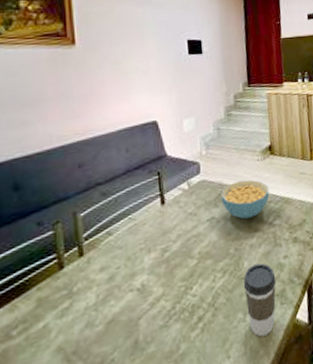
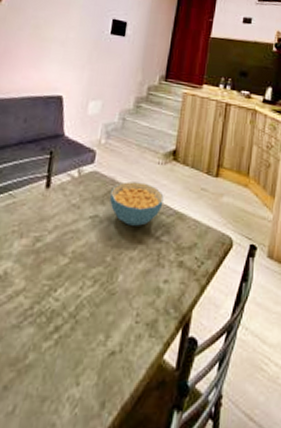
coffee cup: present [243,263,277,337] -> none [109,281,151,370]

